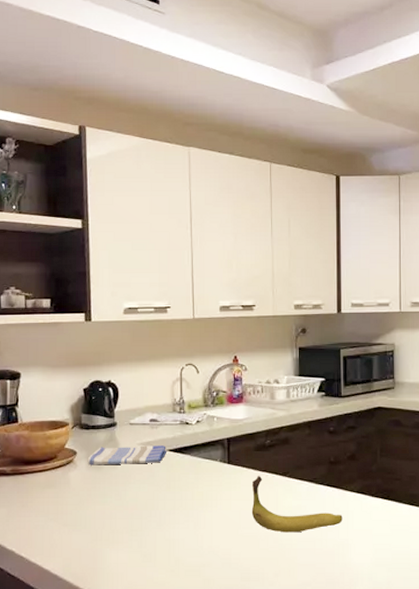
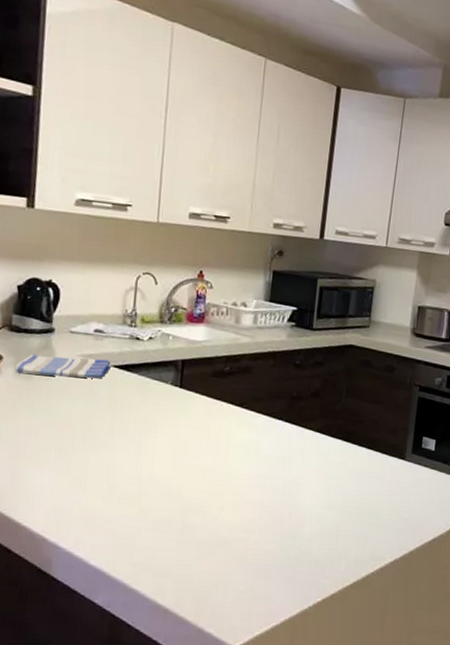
banana: present [251,476,343,533] -> none [200,404,298,468]

